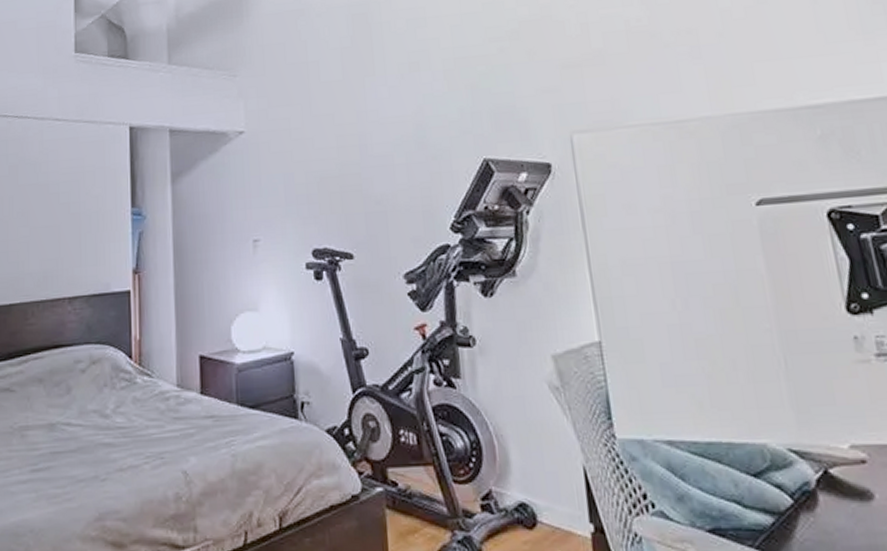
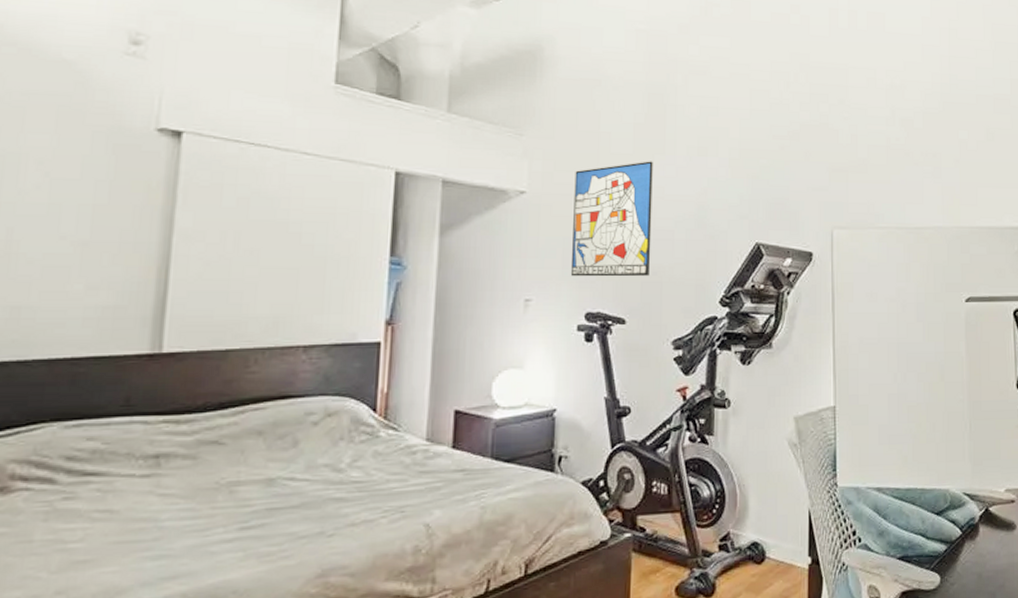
wall art: none [288,84,372,213] -> present [570,161,653,277]

